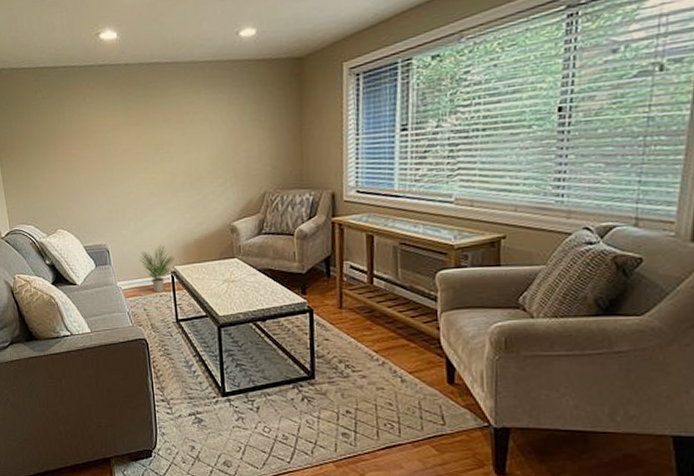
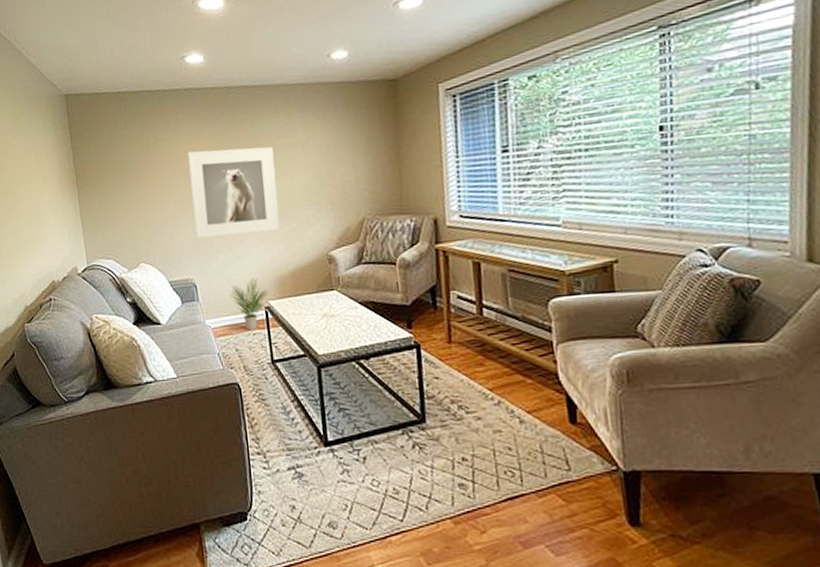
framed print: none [101,122,186,208] -> present [187,147,280,239]

